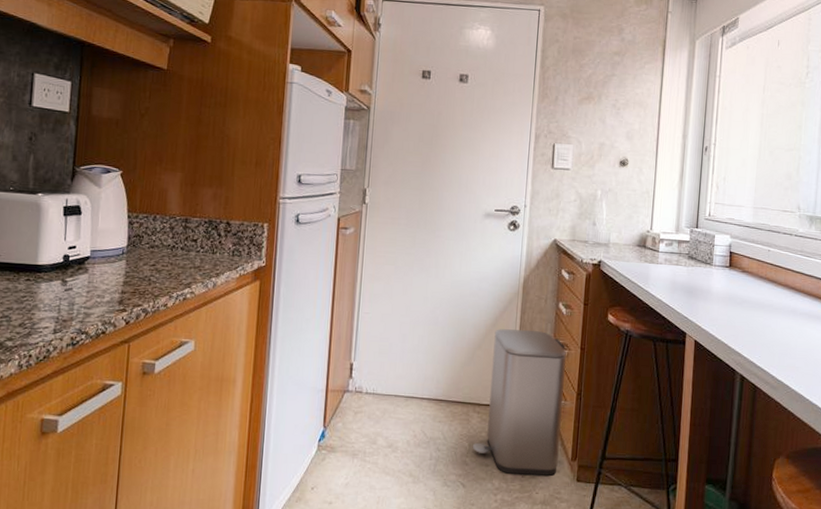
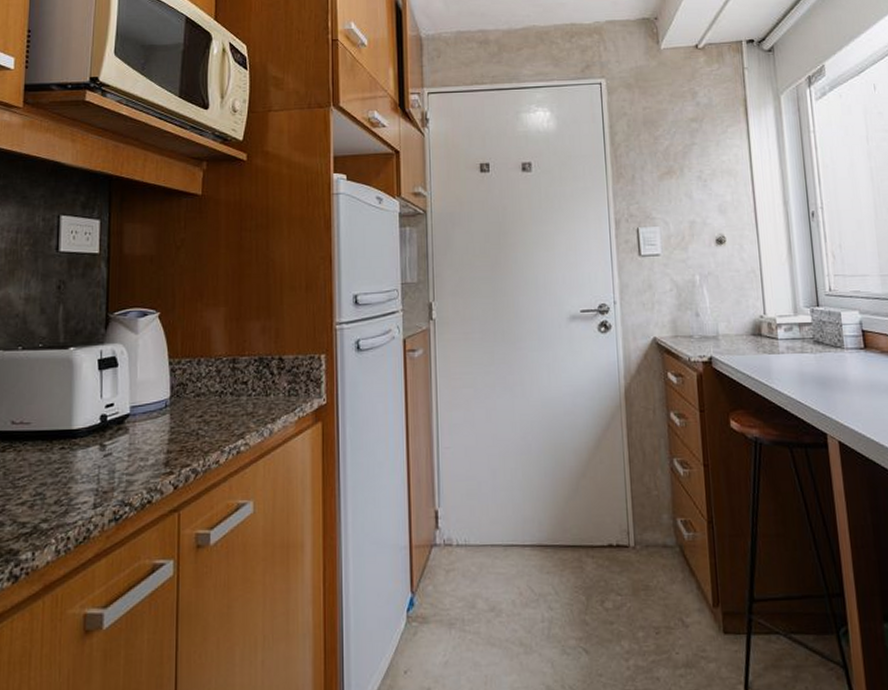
pedal bin: present [472,329,566,476] -> none [590,449,698,631]

